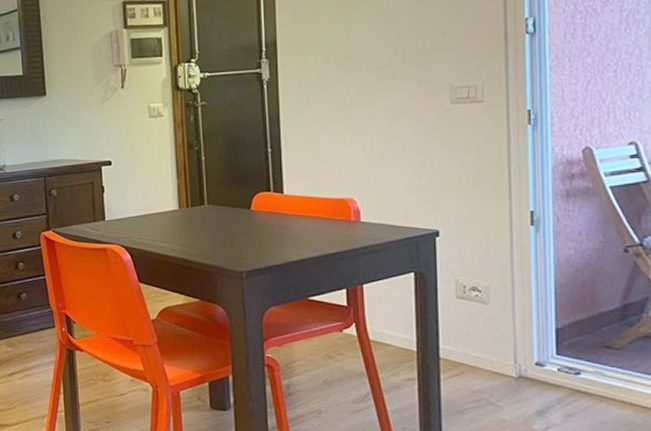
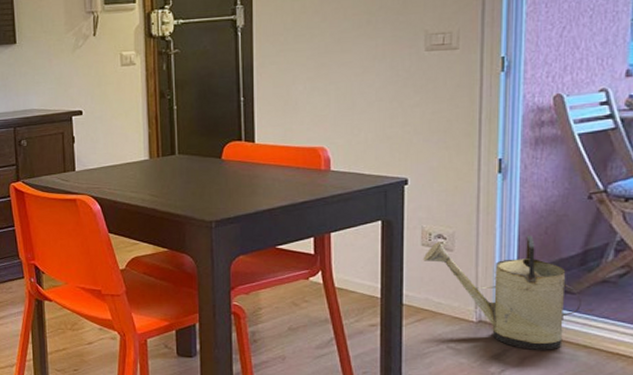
watering can: none [458,288,624,408] -> present [423,235,581,350]

